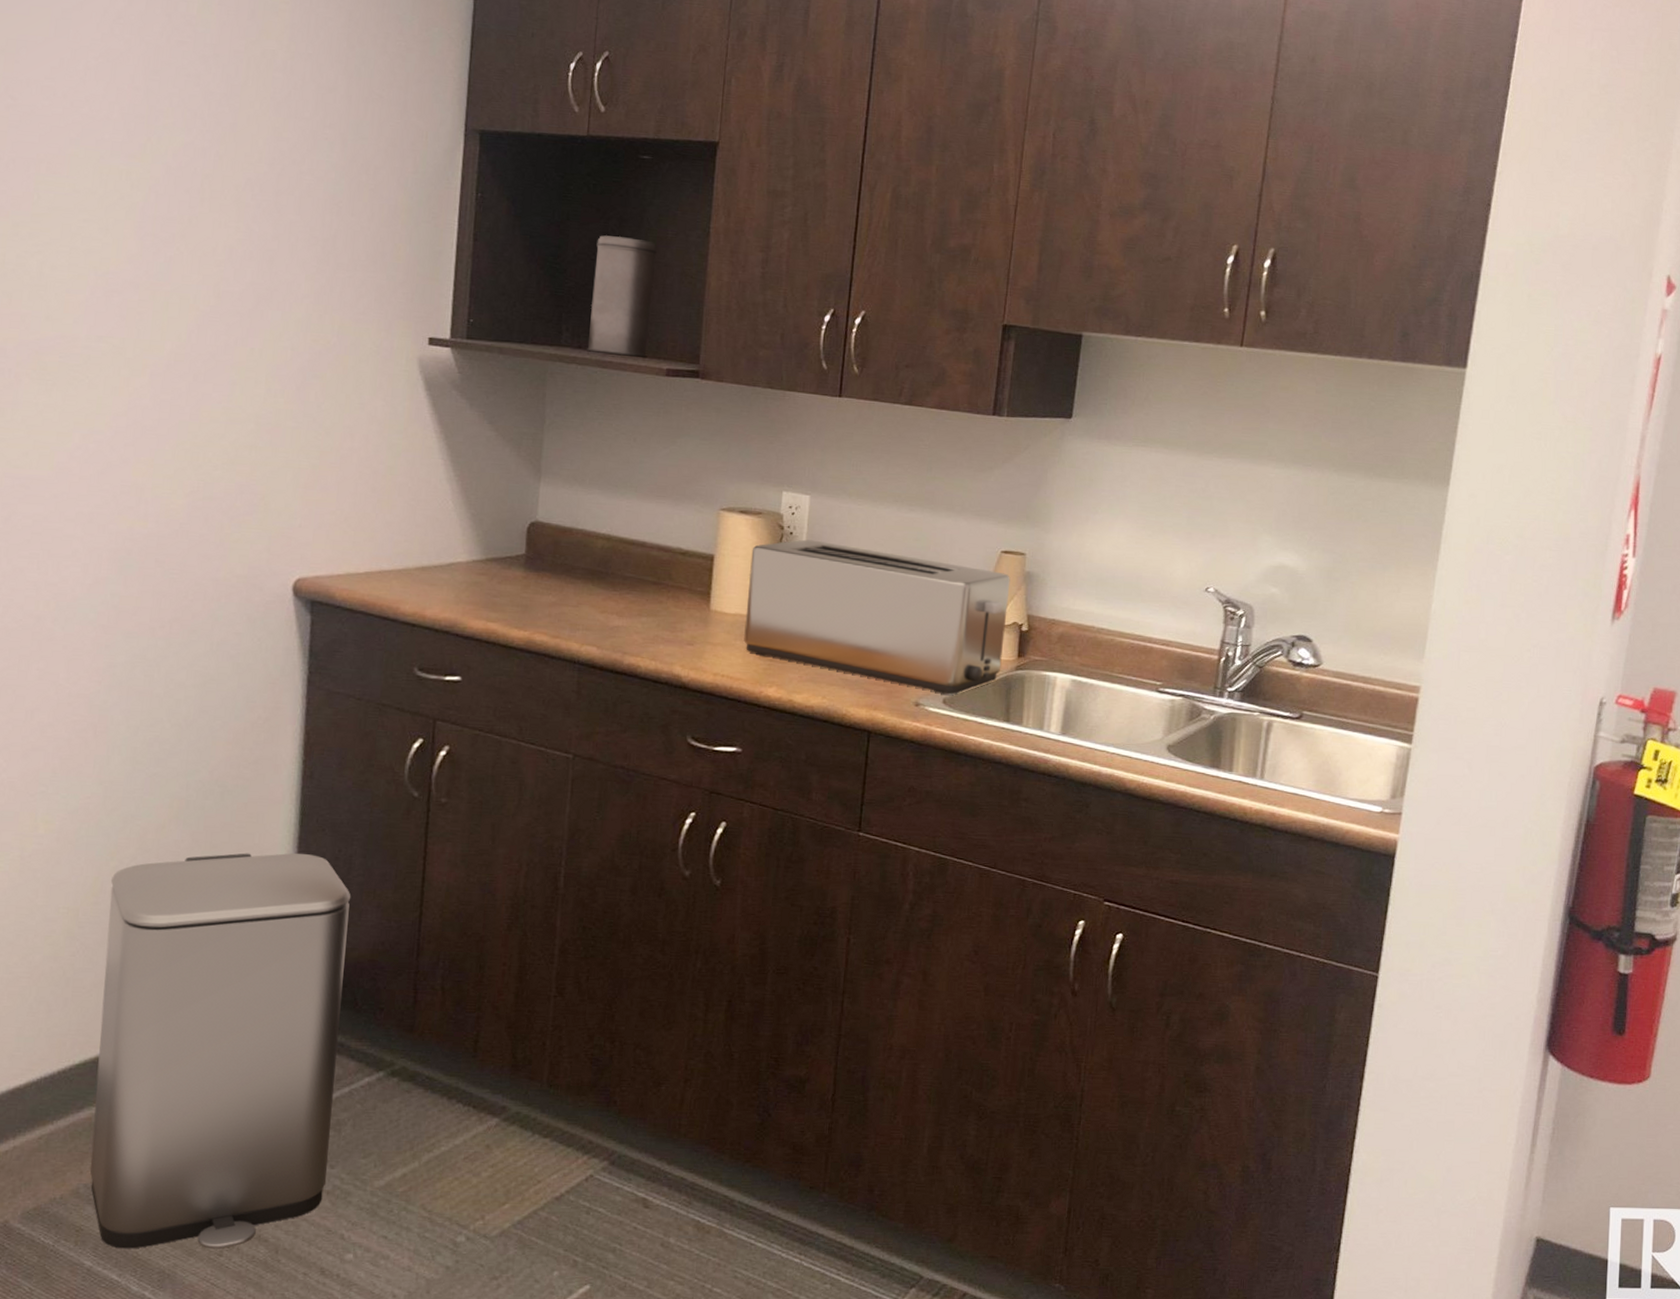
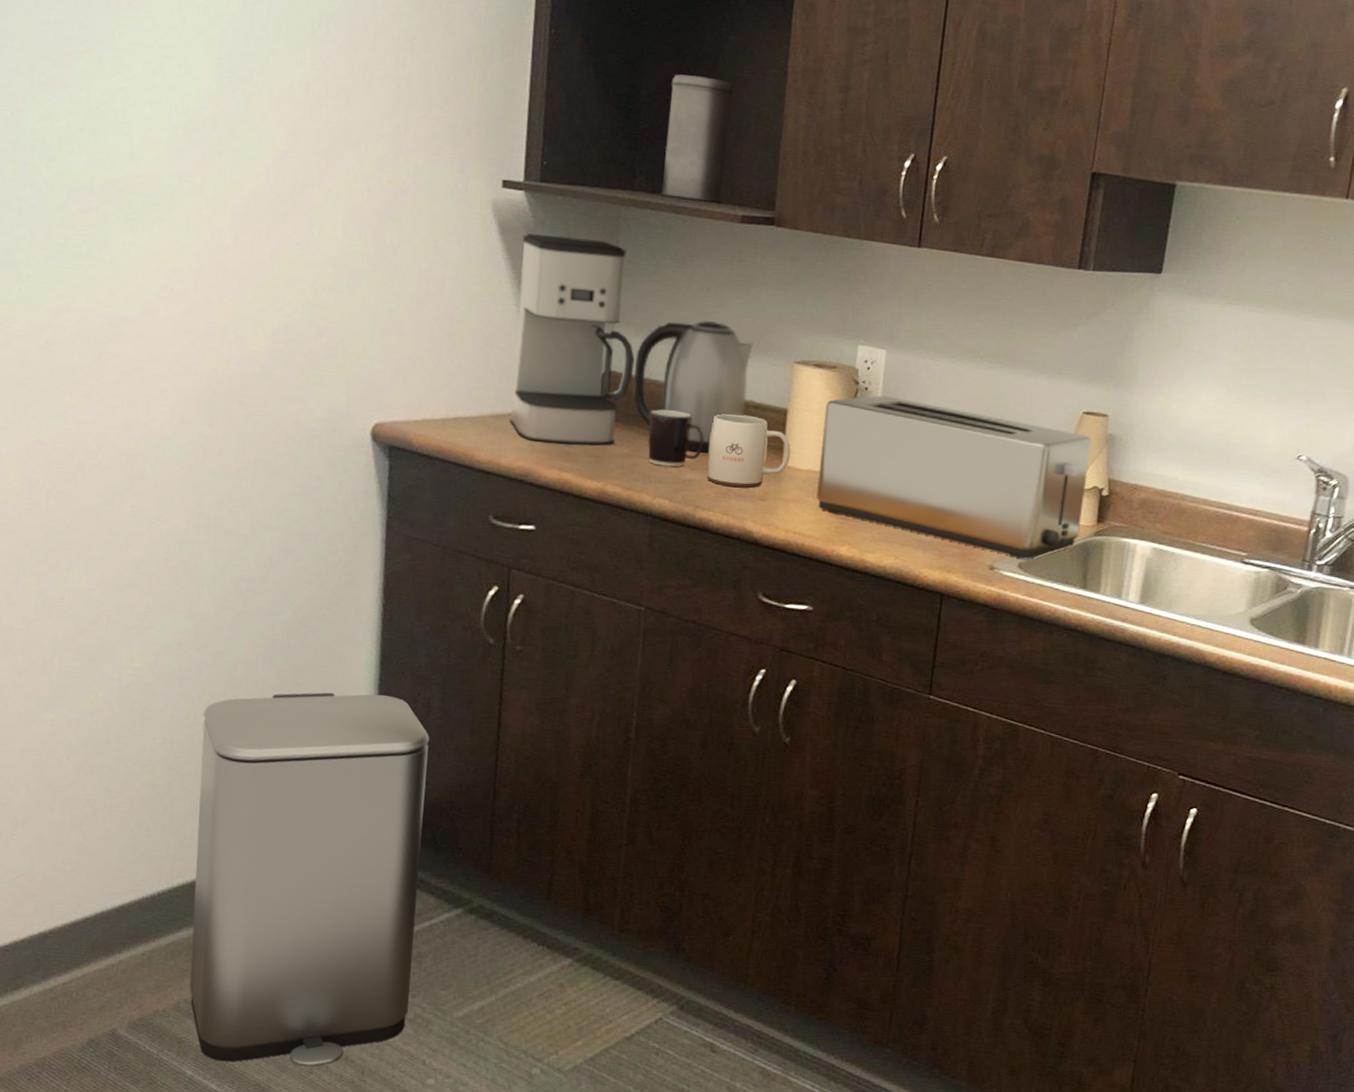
coffee maker: none [435,389,562,596] -> present [510,233,635,446]
kettle: none [559,470,680,601] -> present [632,320,753,454]
mug: none [575,557,632,615] -> present [648,409,705,468]
mug: none [634,560,718,633] -> present [707,413,791,488]

